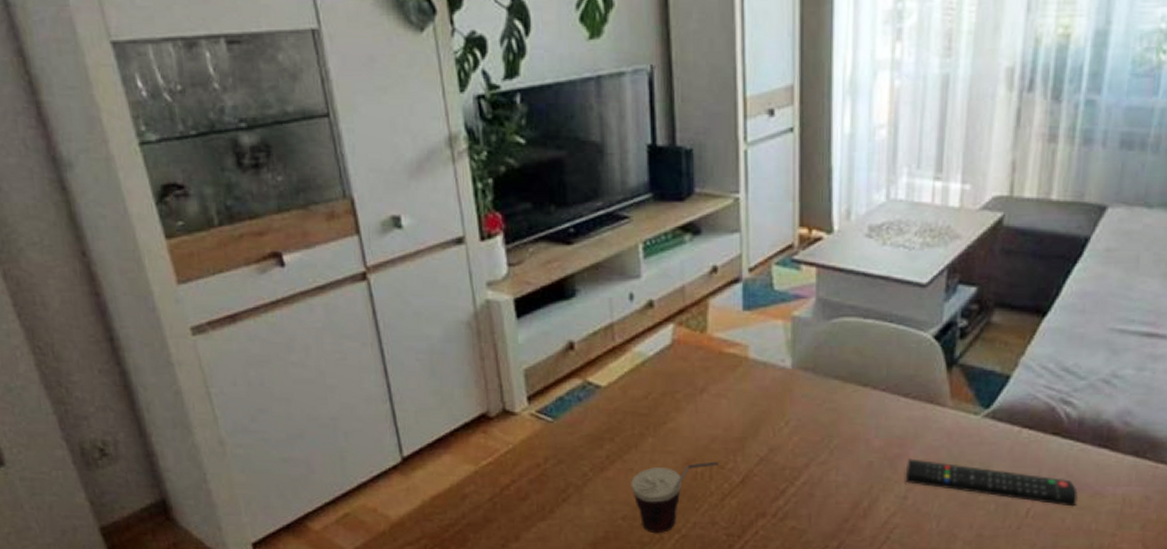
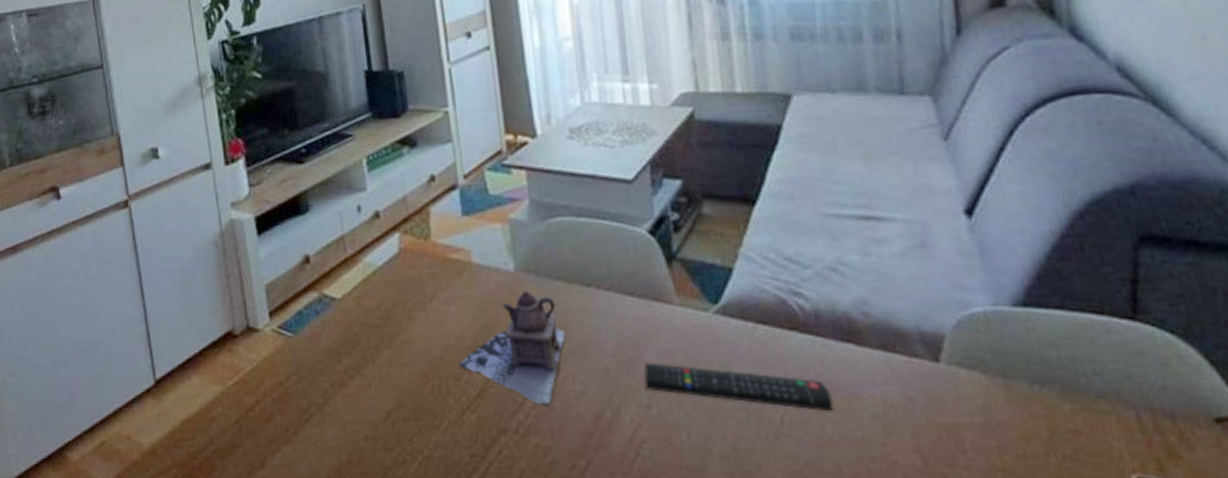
cup: present [631,461,719,533] -> none [370,373,455,455]
teapot: none [725,388,837,494] -> present [459,291,567,407]

